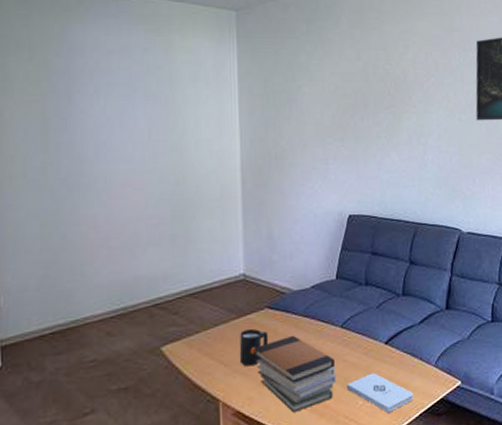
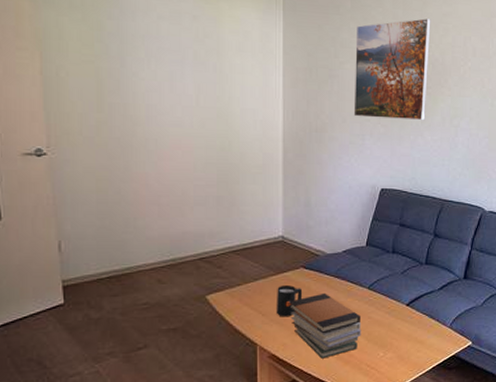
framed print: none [313,37,391,141] -> present [353,18,431,121]
notepad: present [347,373,413,413] -> none [370,330,428,364]

